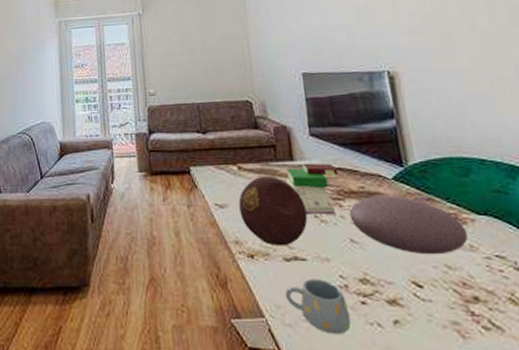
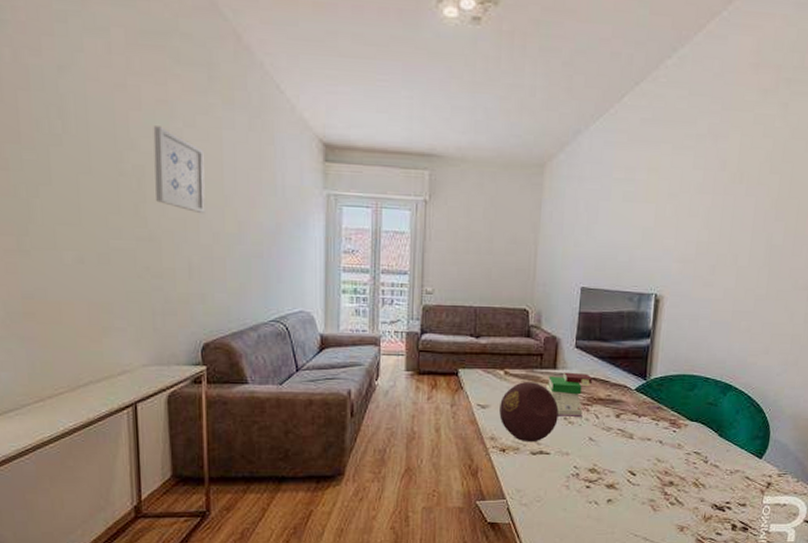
mug: present [284,279,351,335] -> none [526,469,576,511]
decorative bowl: present [349,196,469,255] -> none [593,404,680,451]

